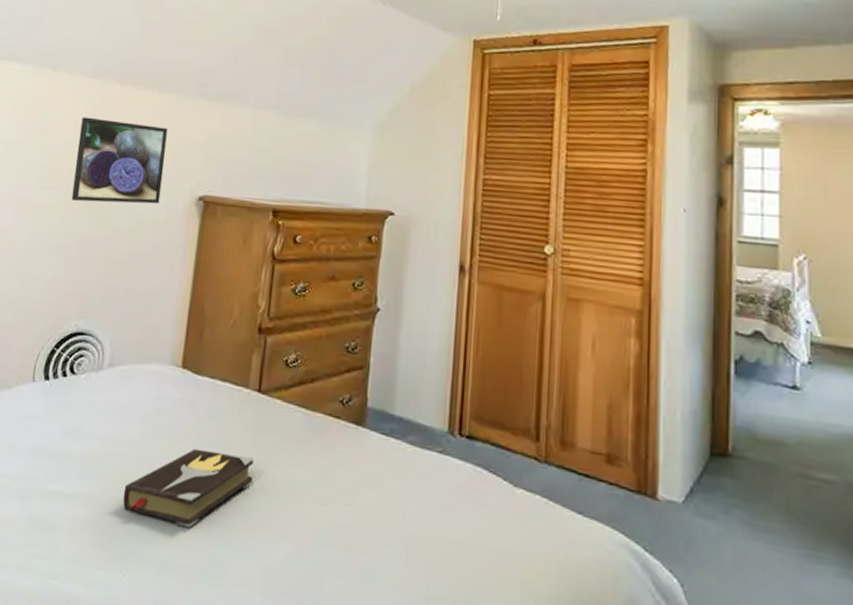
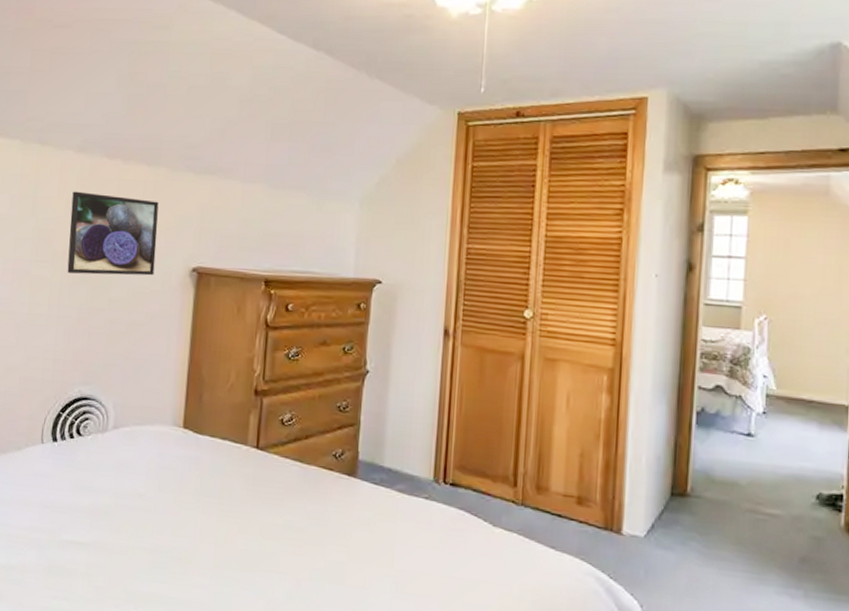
hardback book: present [122,448,254,529] -> none [133,500,255,570]

